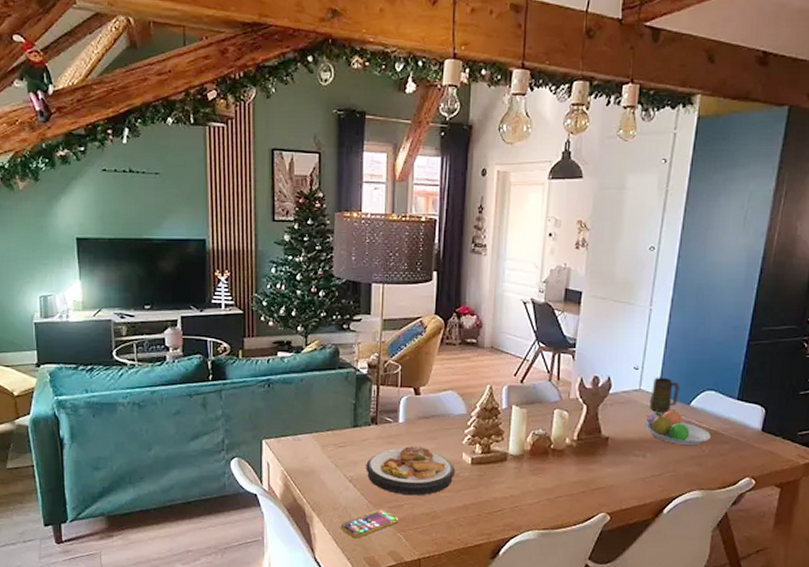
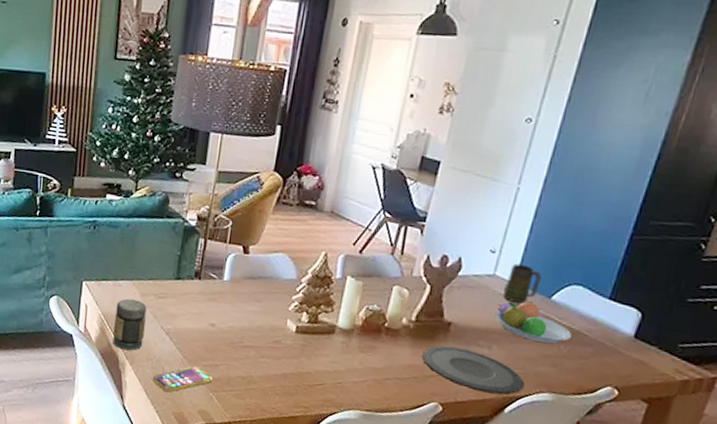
jar: none [298,451,328,503] -> present [113,298,147,351]
plate: present [366,446,456,496] -> none [184,305,278,358]
plate: none [587,459,677,498] -> present [422,345,524,395]

